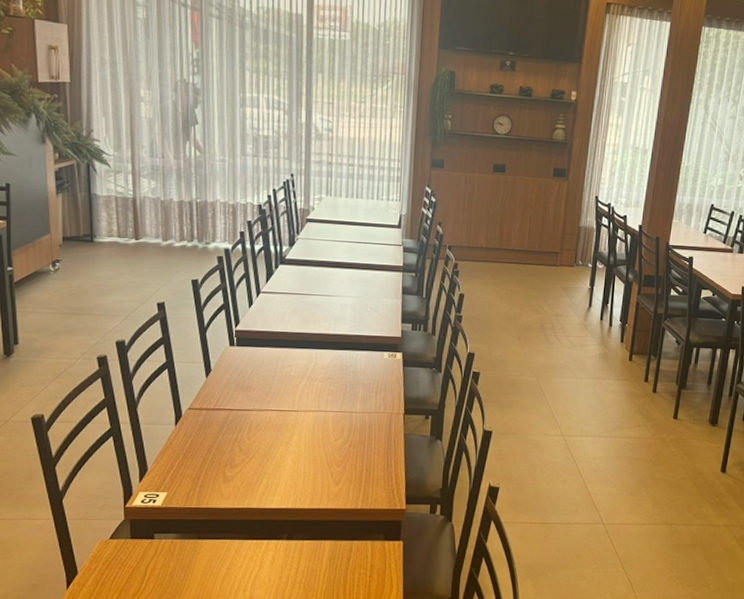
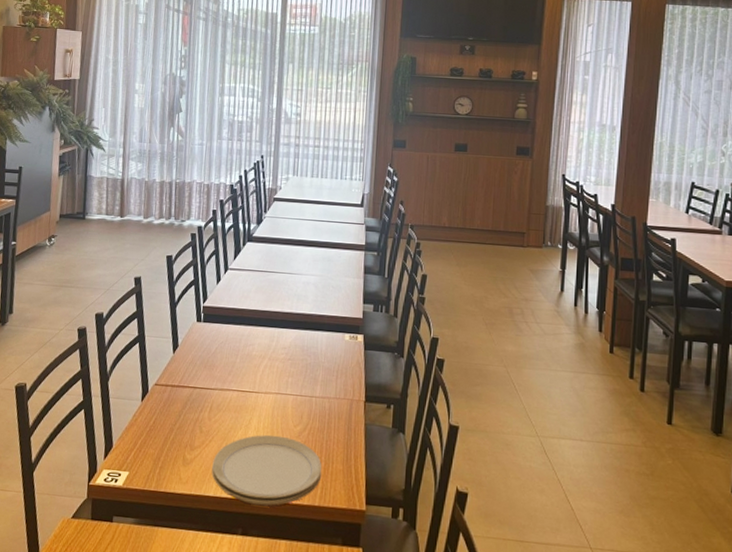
plate: none [253,449,364,513] -> present [211,434,322,507]

